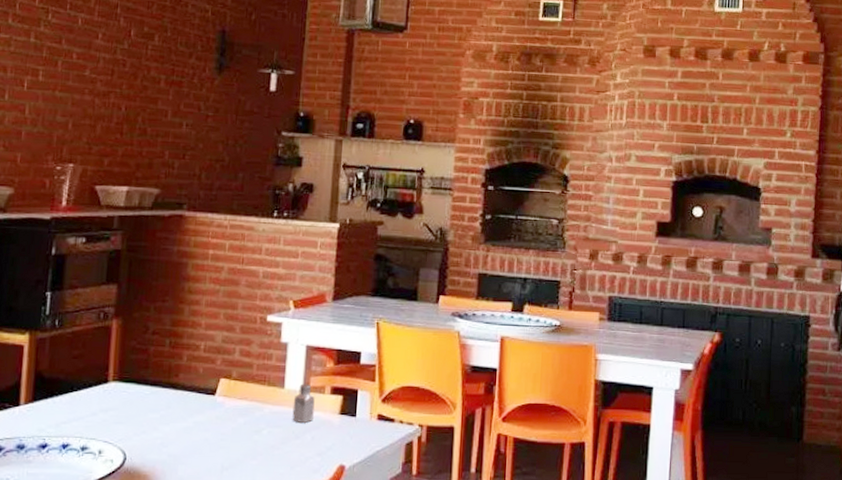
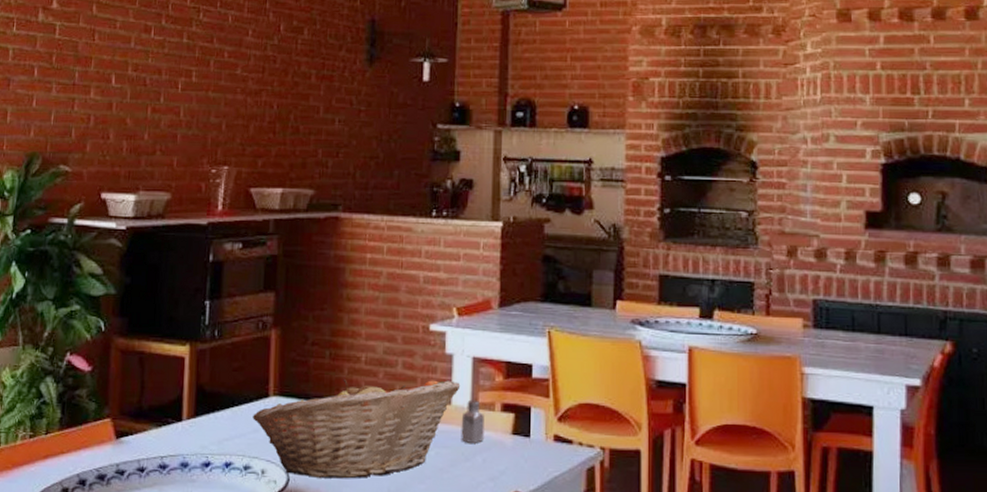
fruit basket: none [91,366,294,457] -> present [253,380,461,479]

